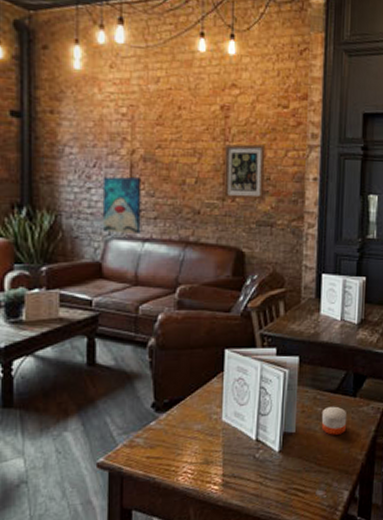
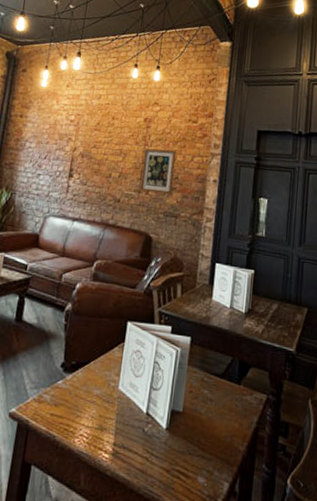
wall art: present [102,176,142,235] -> none [43,166,79,215]
candle: present [321,406,347,435] -> none [207,390,231,421]

